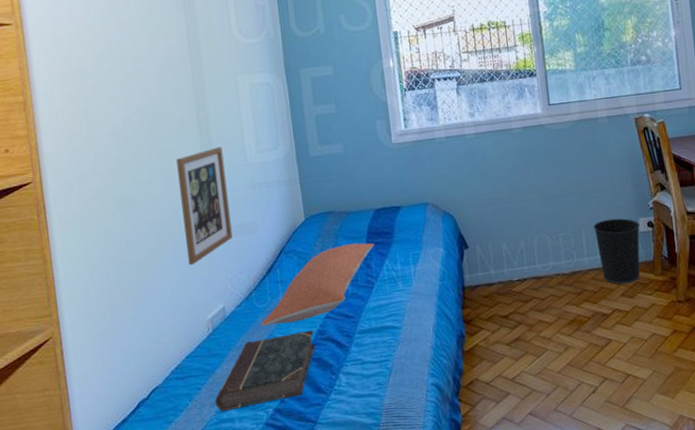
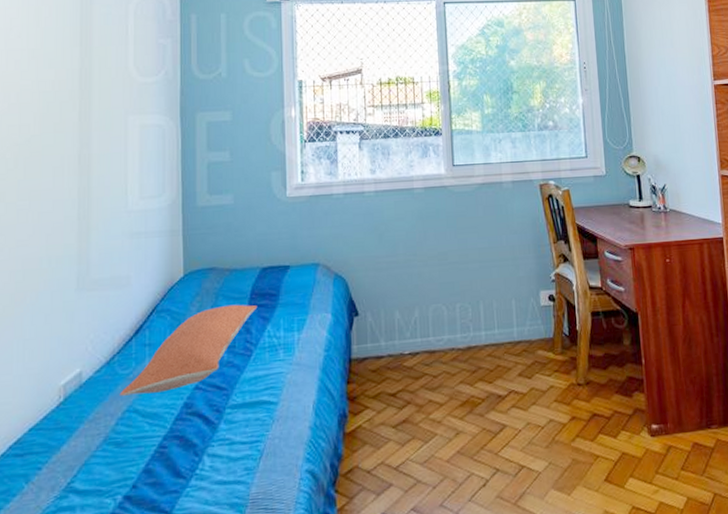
picture frame: present [176,146,233,266] -> none [47,190,102,322]
book: present [214,330,315,412] -> none [55,402,179,498]
wastebasket: present [593,218,640,285] -> none [492,289,540,363]

